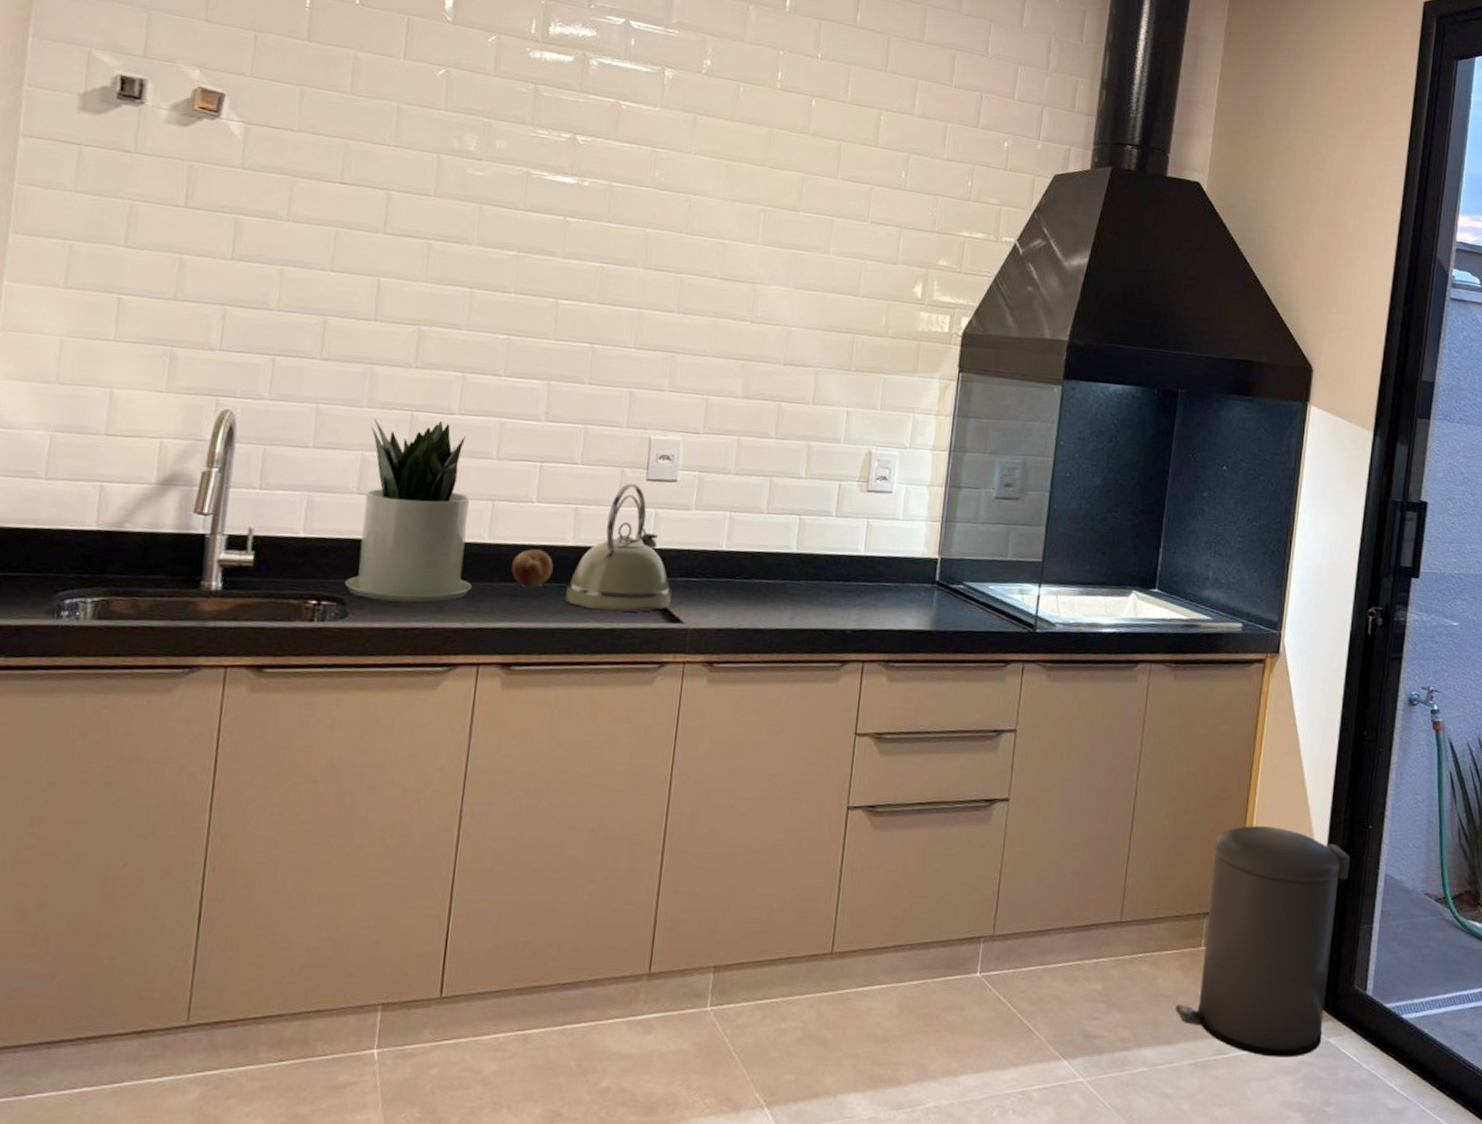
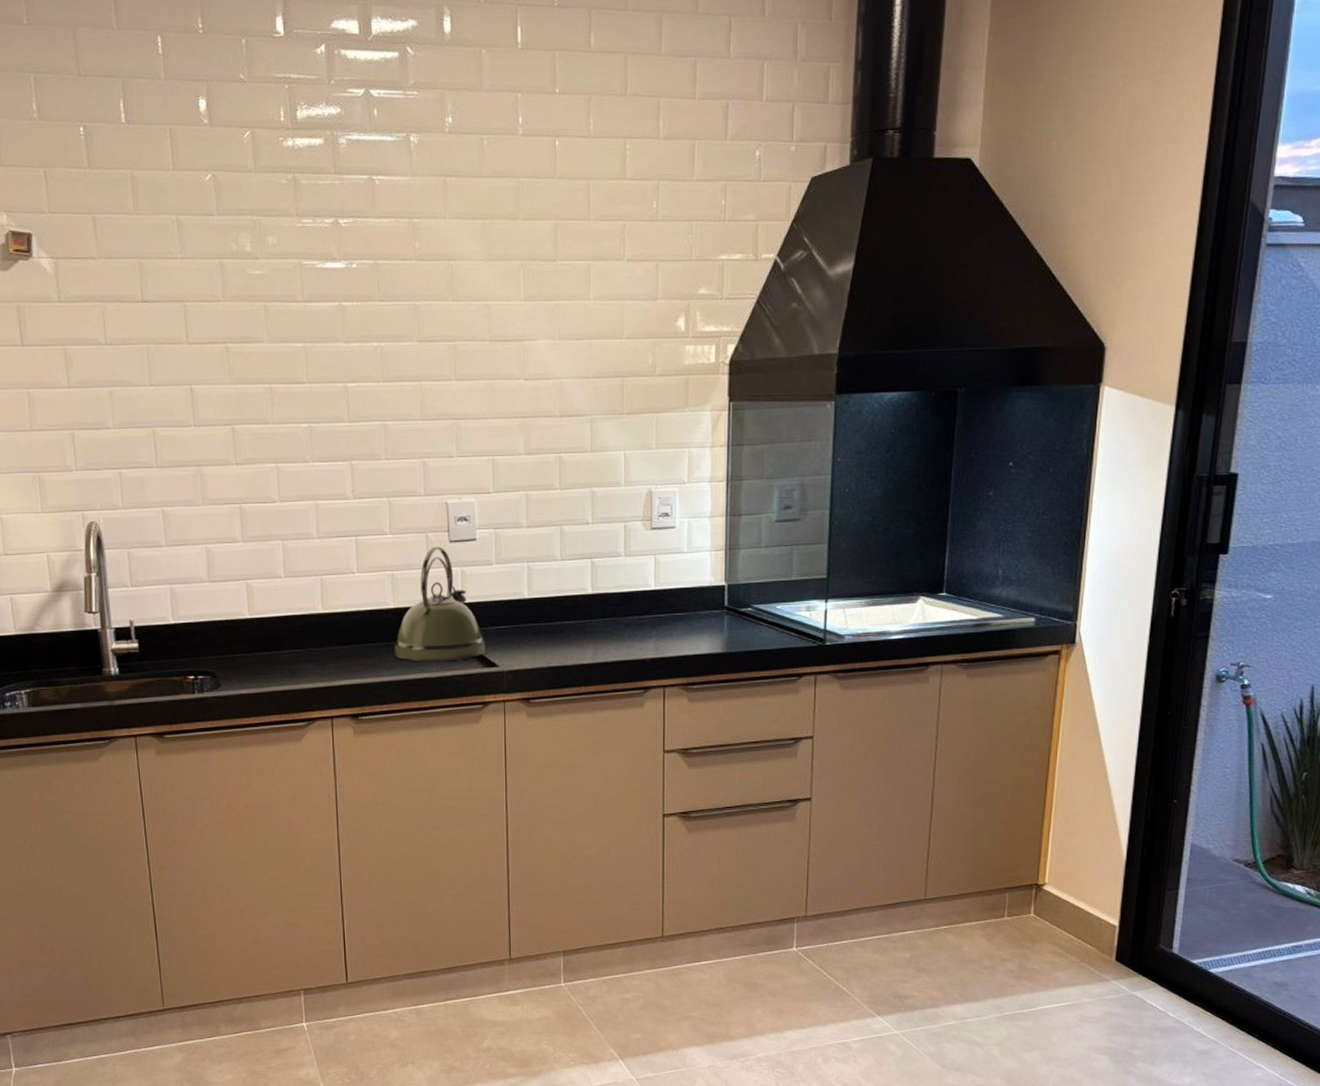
planter: present [344,418,473,603] -> none [209,510,316,671]
fruit: present [511,549,553,588] -> none [346,614,380,648]
pedal bin: present [1174,826,1350,1058] -> none [981,807,1154,1009]

